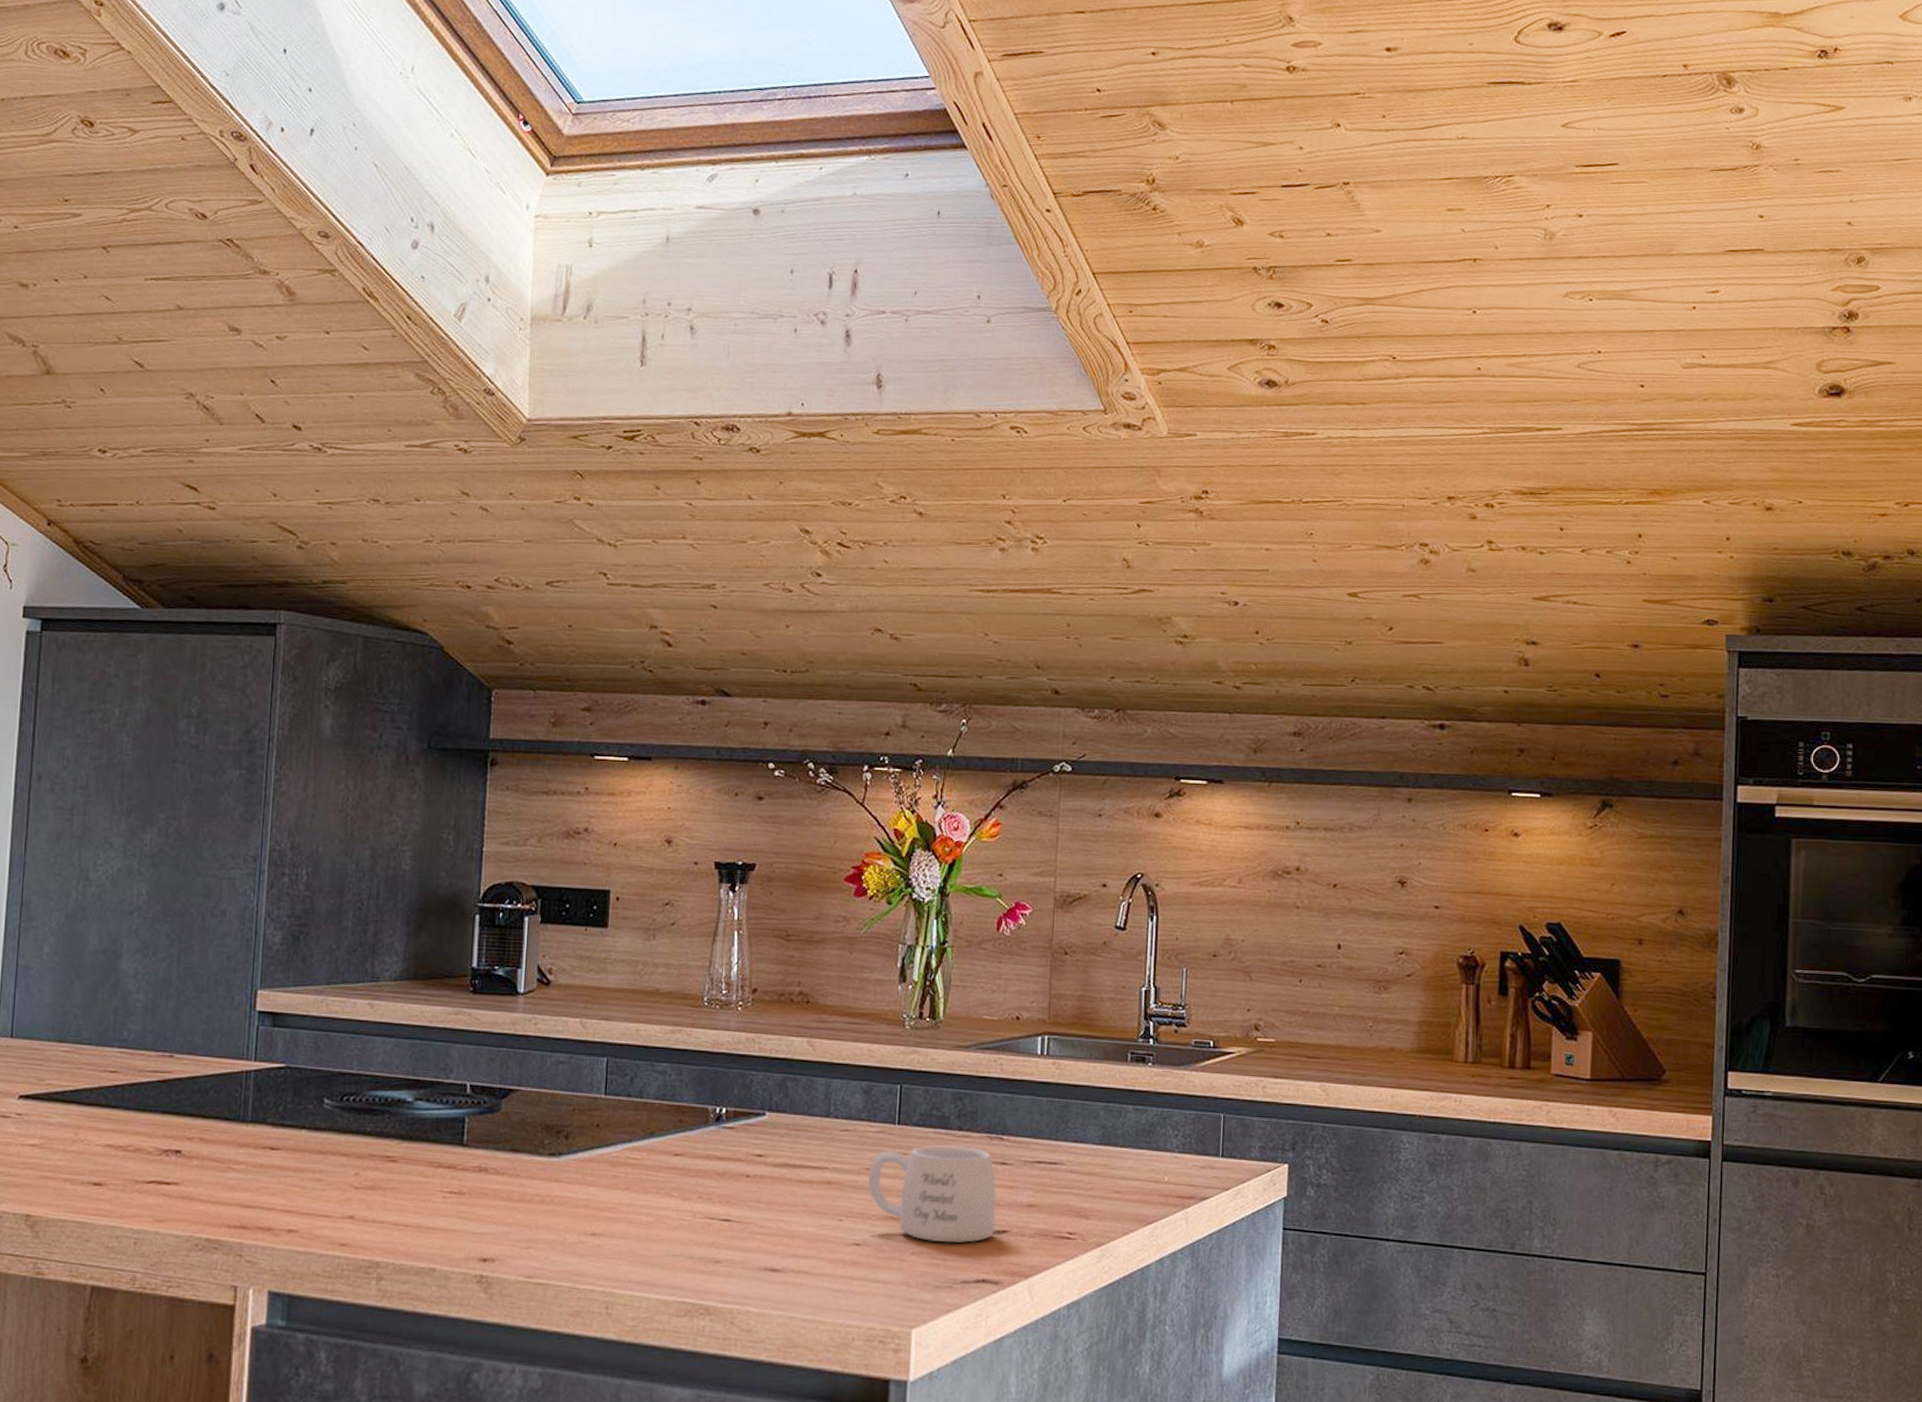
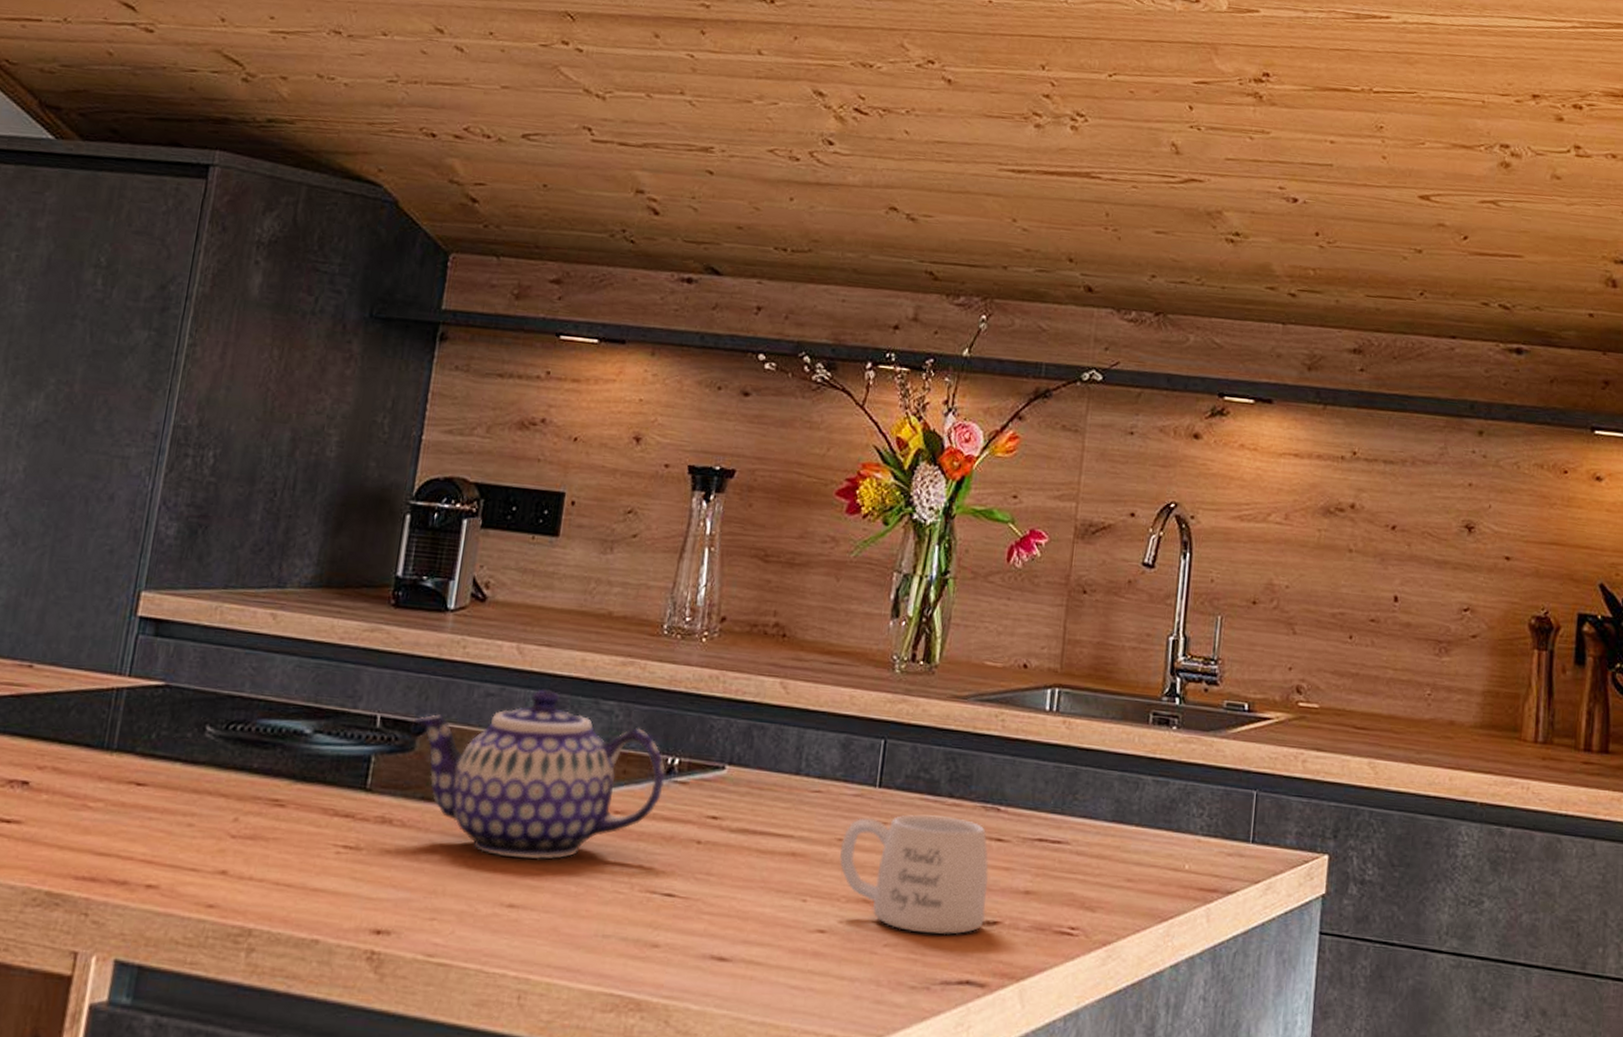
teapot: none [497,1055,715,1196] -> present [413,689,666,860]

